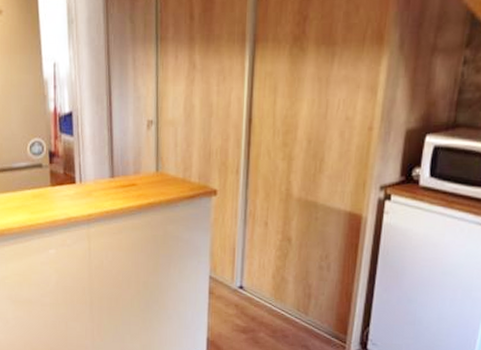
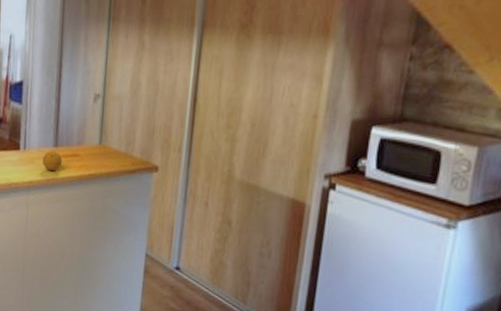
fruit: none [99,181,120,203] -> present [42,150,63,172]

